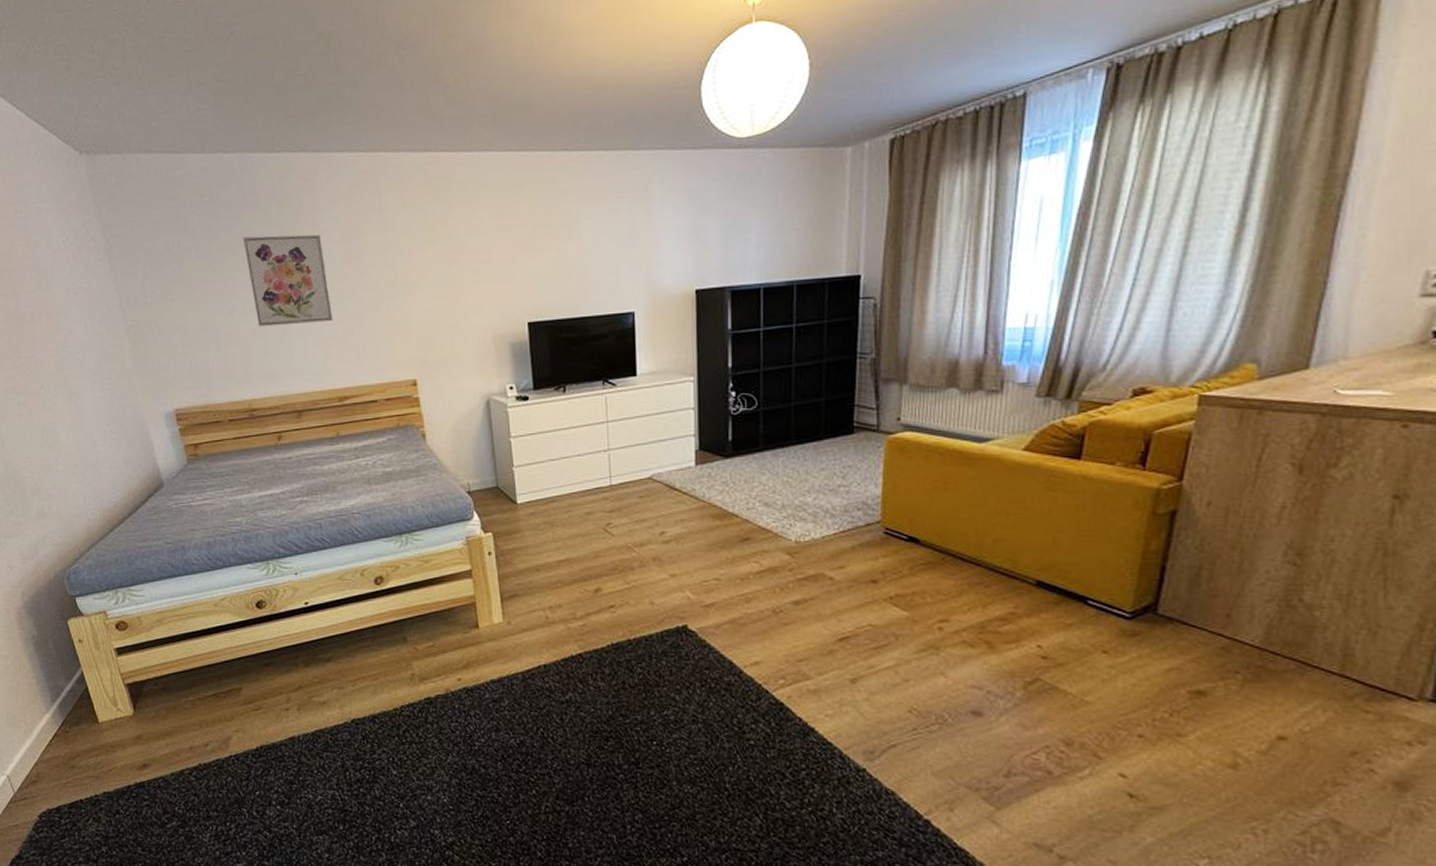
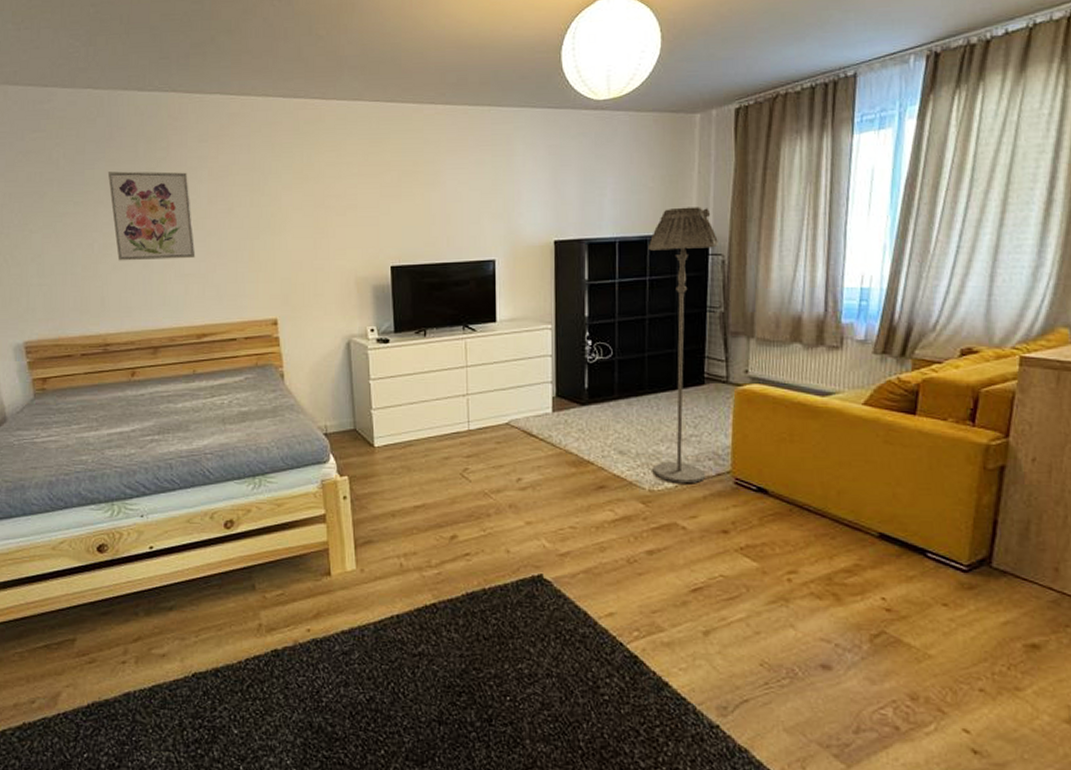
floor lamp: none [794,247,870,535] -> present [647,207,718,484]

